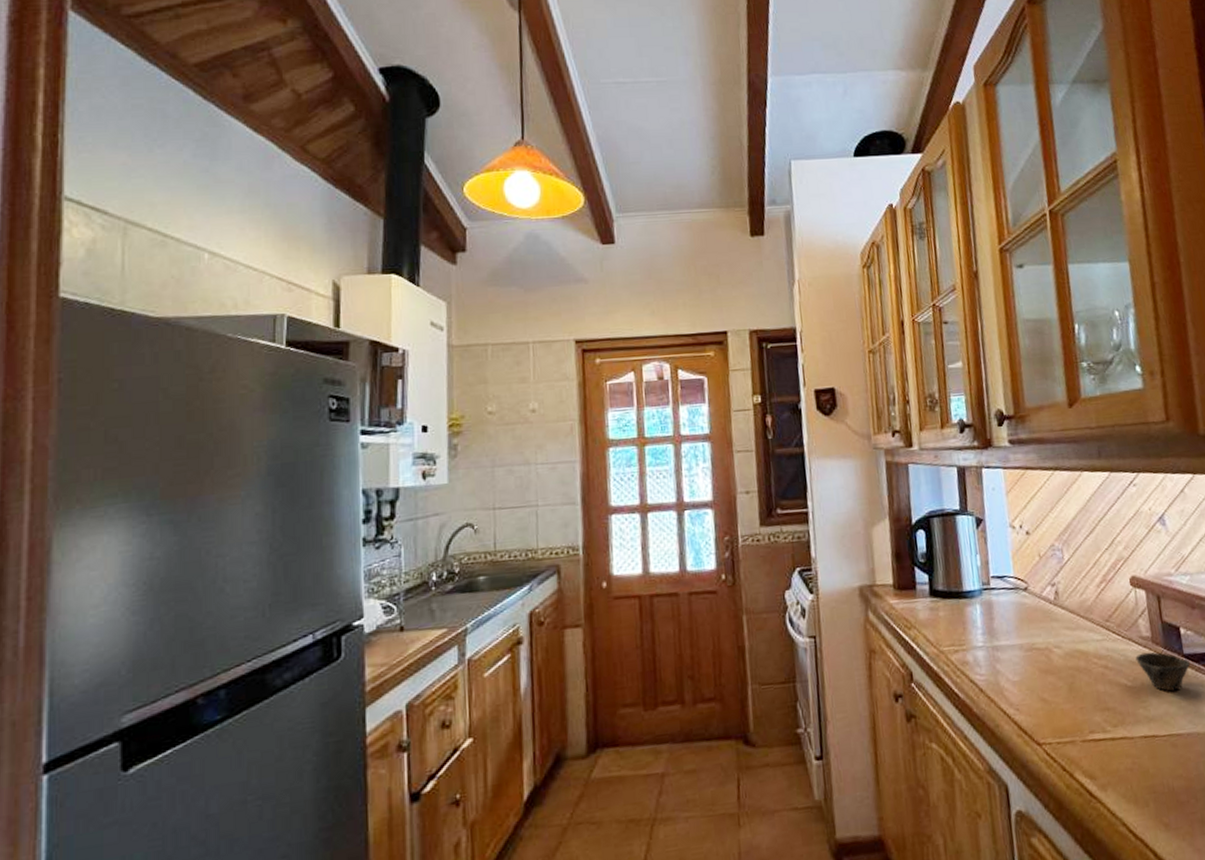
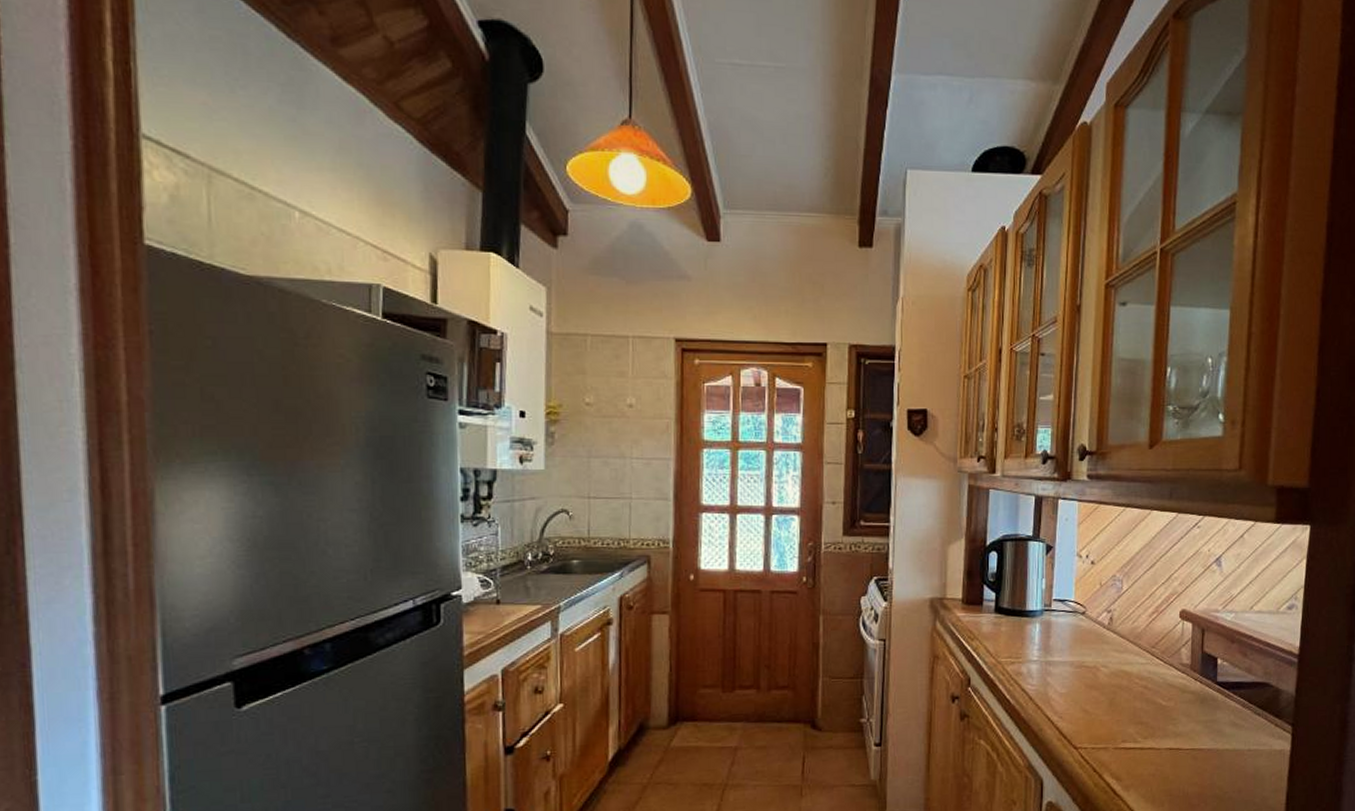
cup: present [1135,652,1191,692] -> none [1173,677,1222,713]

